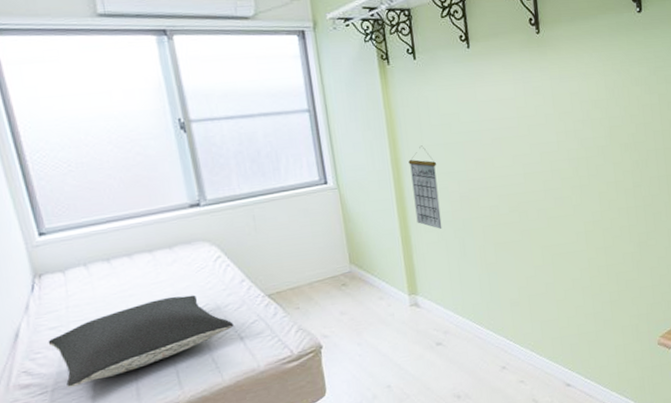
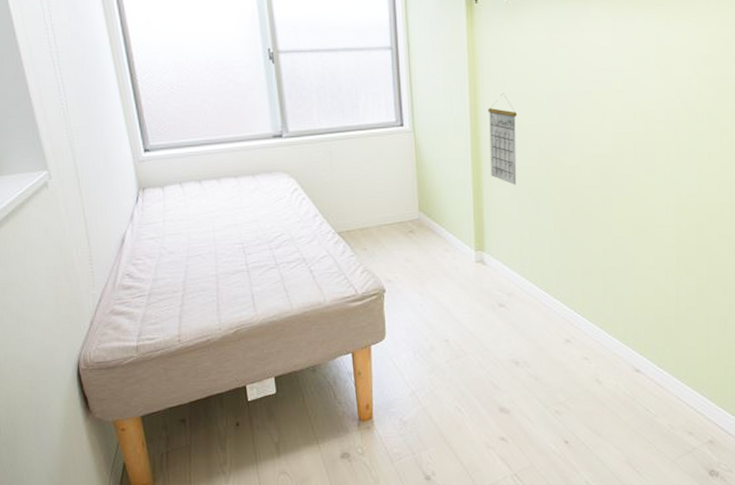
pillow: present [48,295,234,388] -> none [147,222,305,294]

